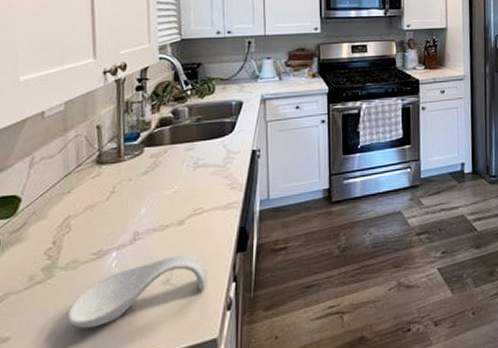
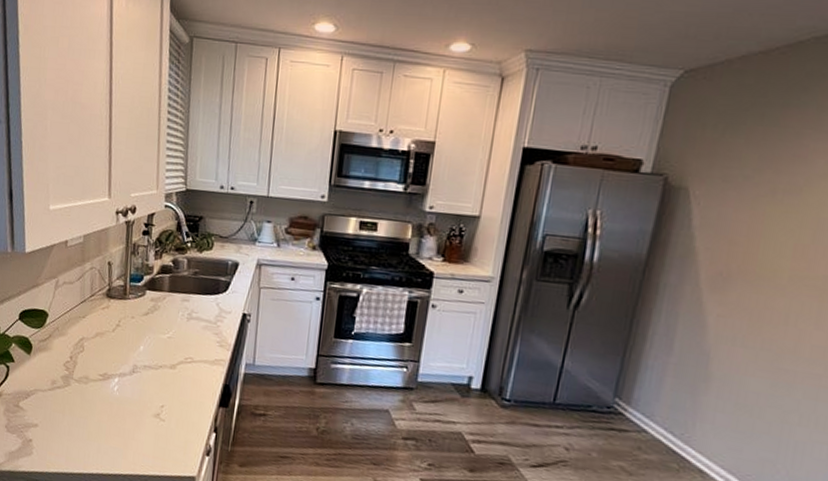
spoon rest: present [67,254,208,329] -> none [78,393,193,437]

